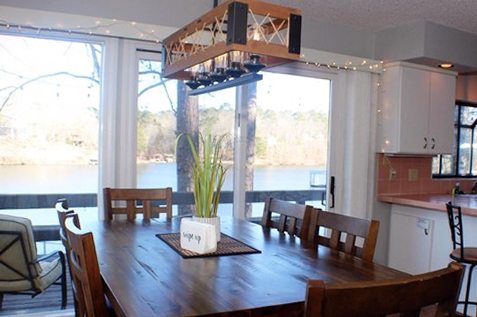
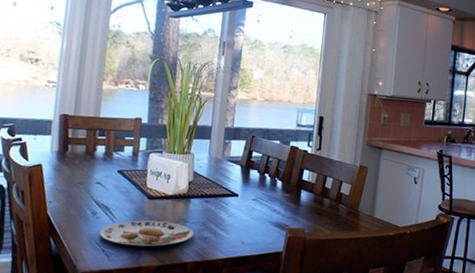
plate: none [144,277,225,300] -> present [99,220,194,247]

